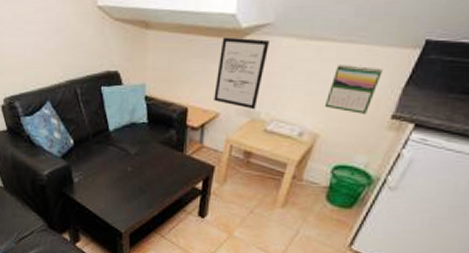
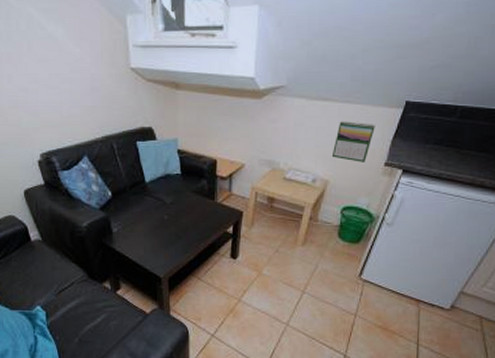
wall art: present [214,37,269,110] -> none [239,97,283,161]

